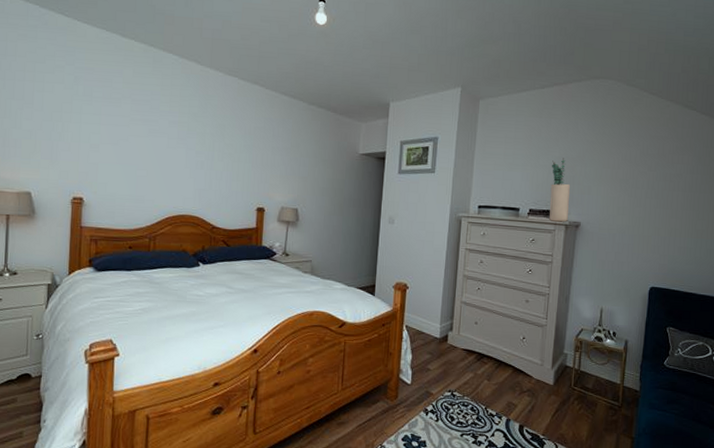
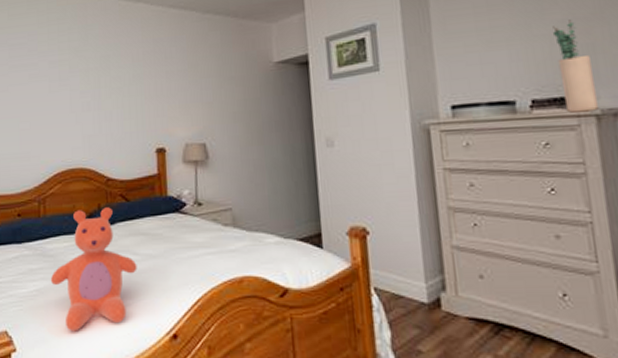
teddy bear: none [154,249,231,343] -> present [50,207,137,332]

